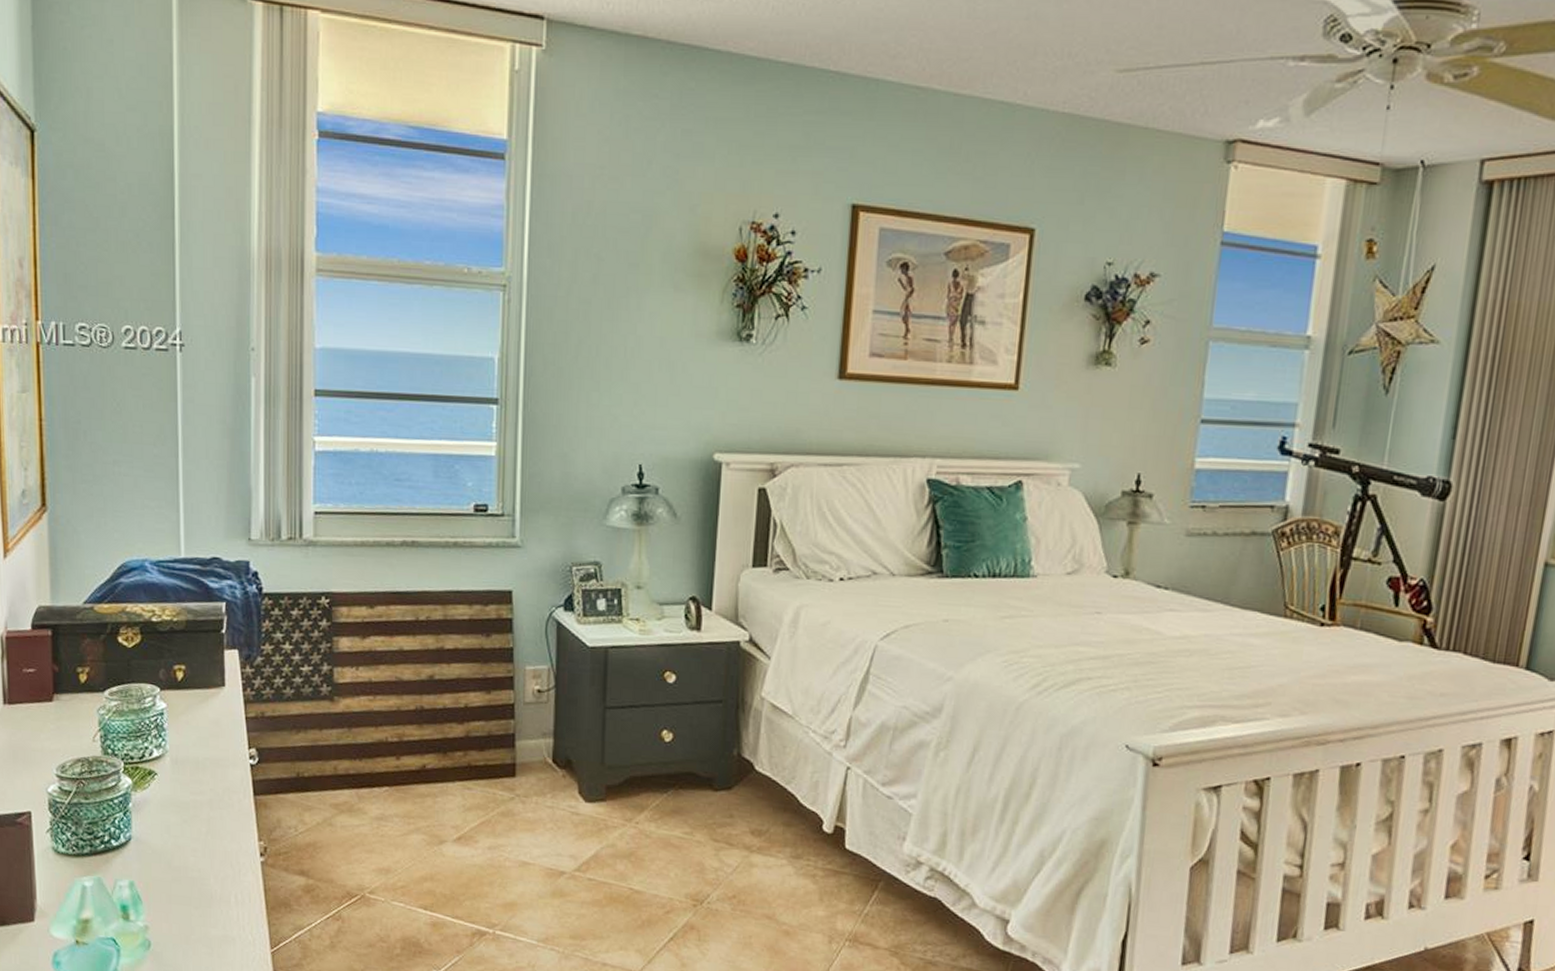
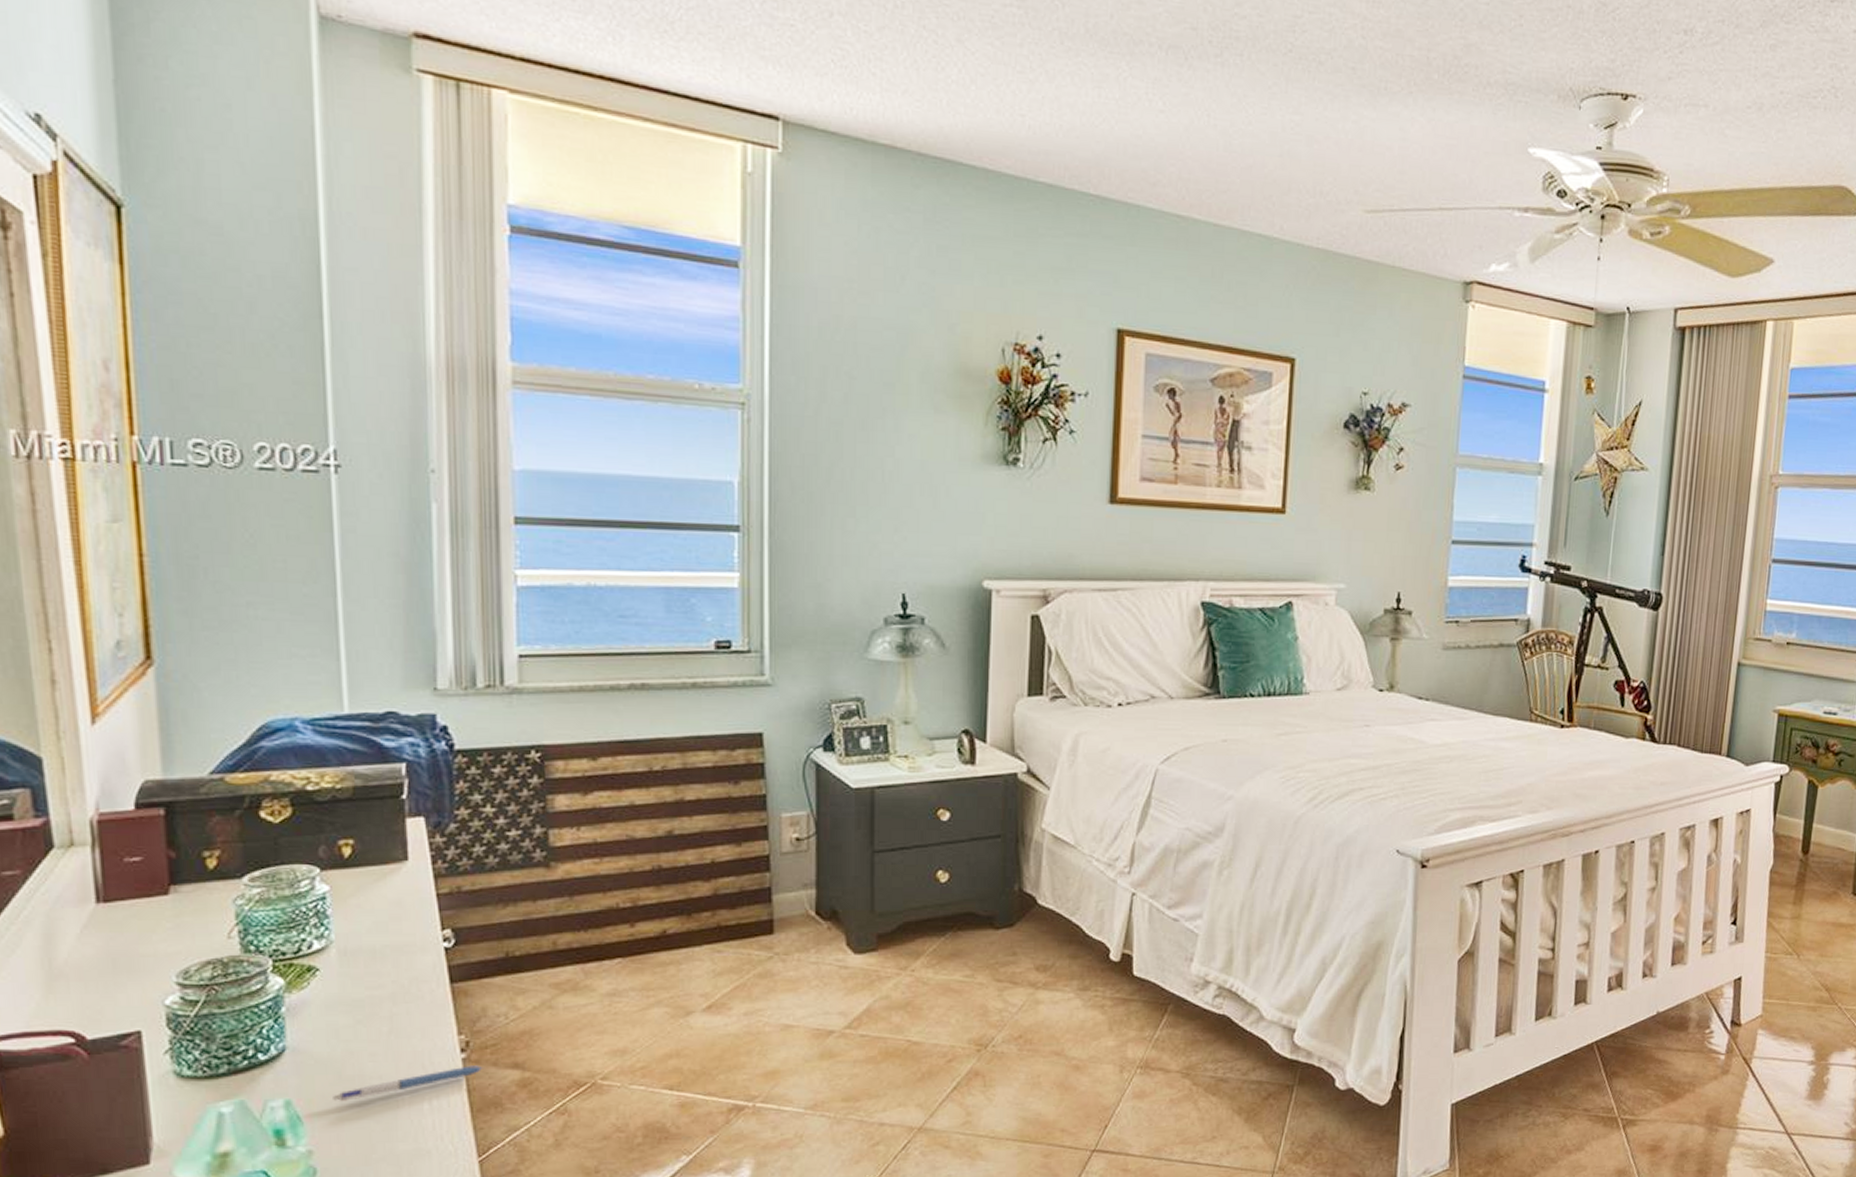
pen: none [164,868,278,888] -> present [333,1065,485,1101]

